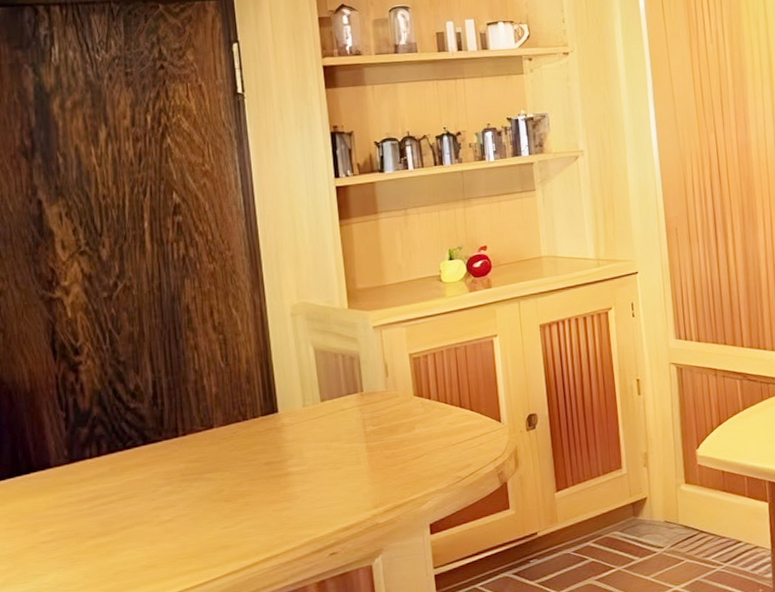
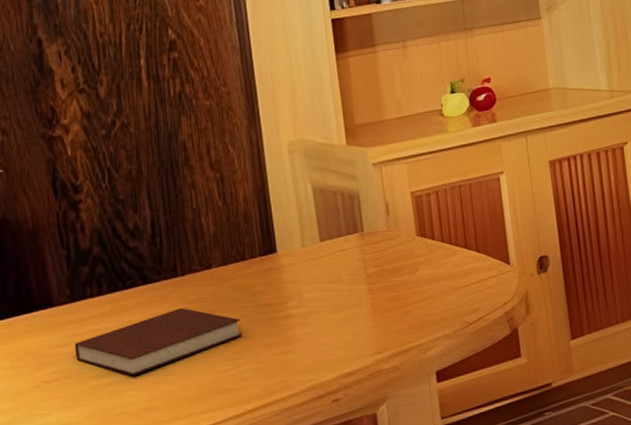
notebook: none [73,467,242,535] -> present [75,308,242,376]

